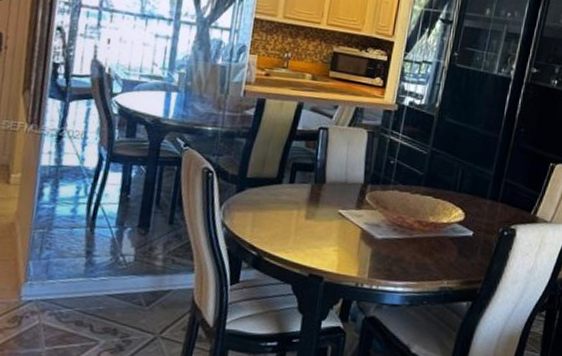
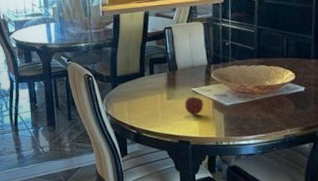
fruit: none [325,219,350,245] -> present [184,96,204,115]

